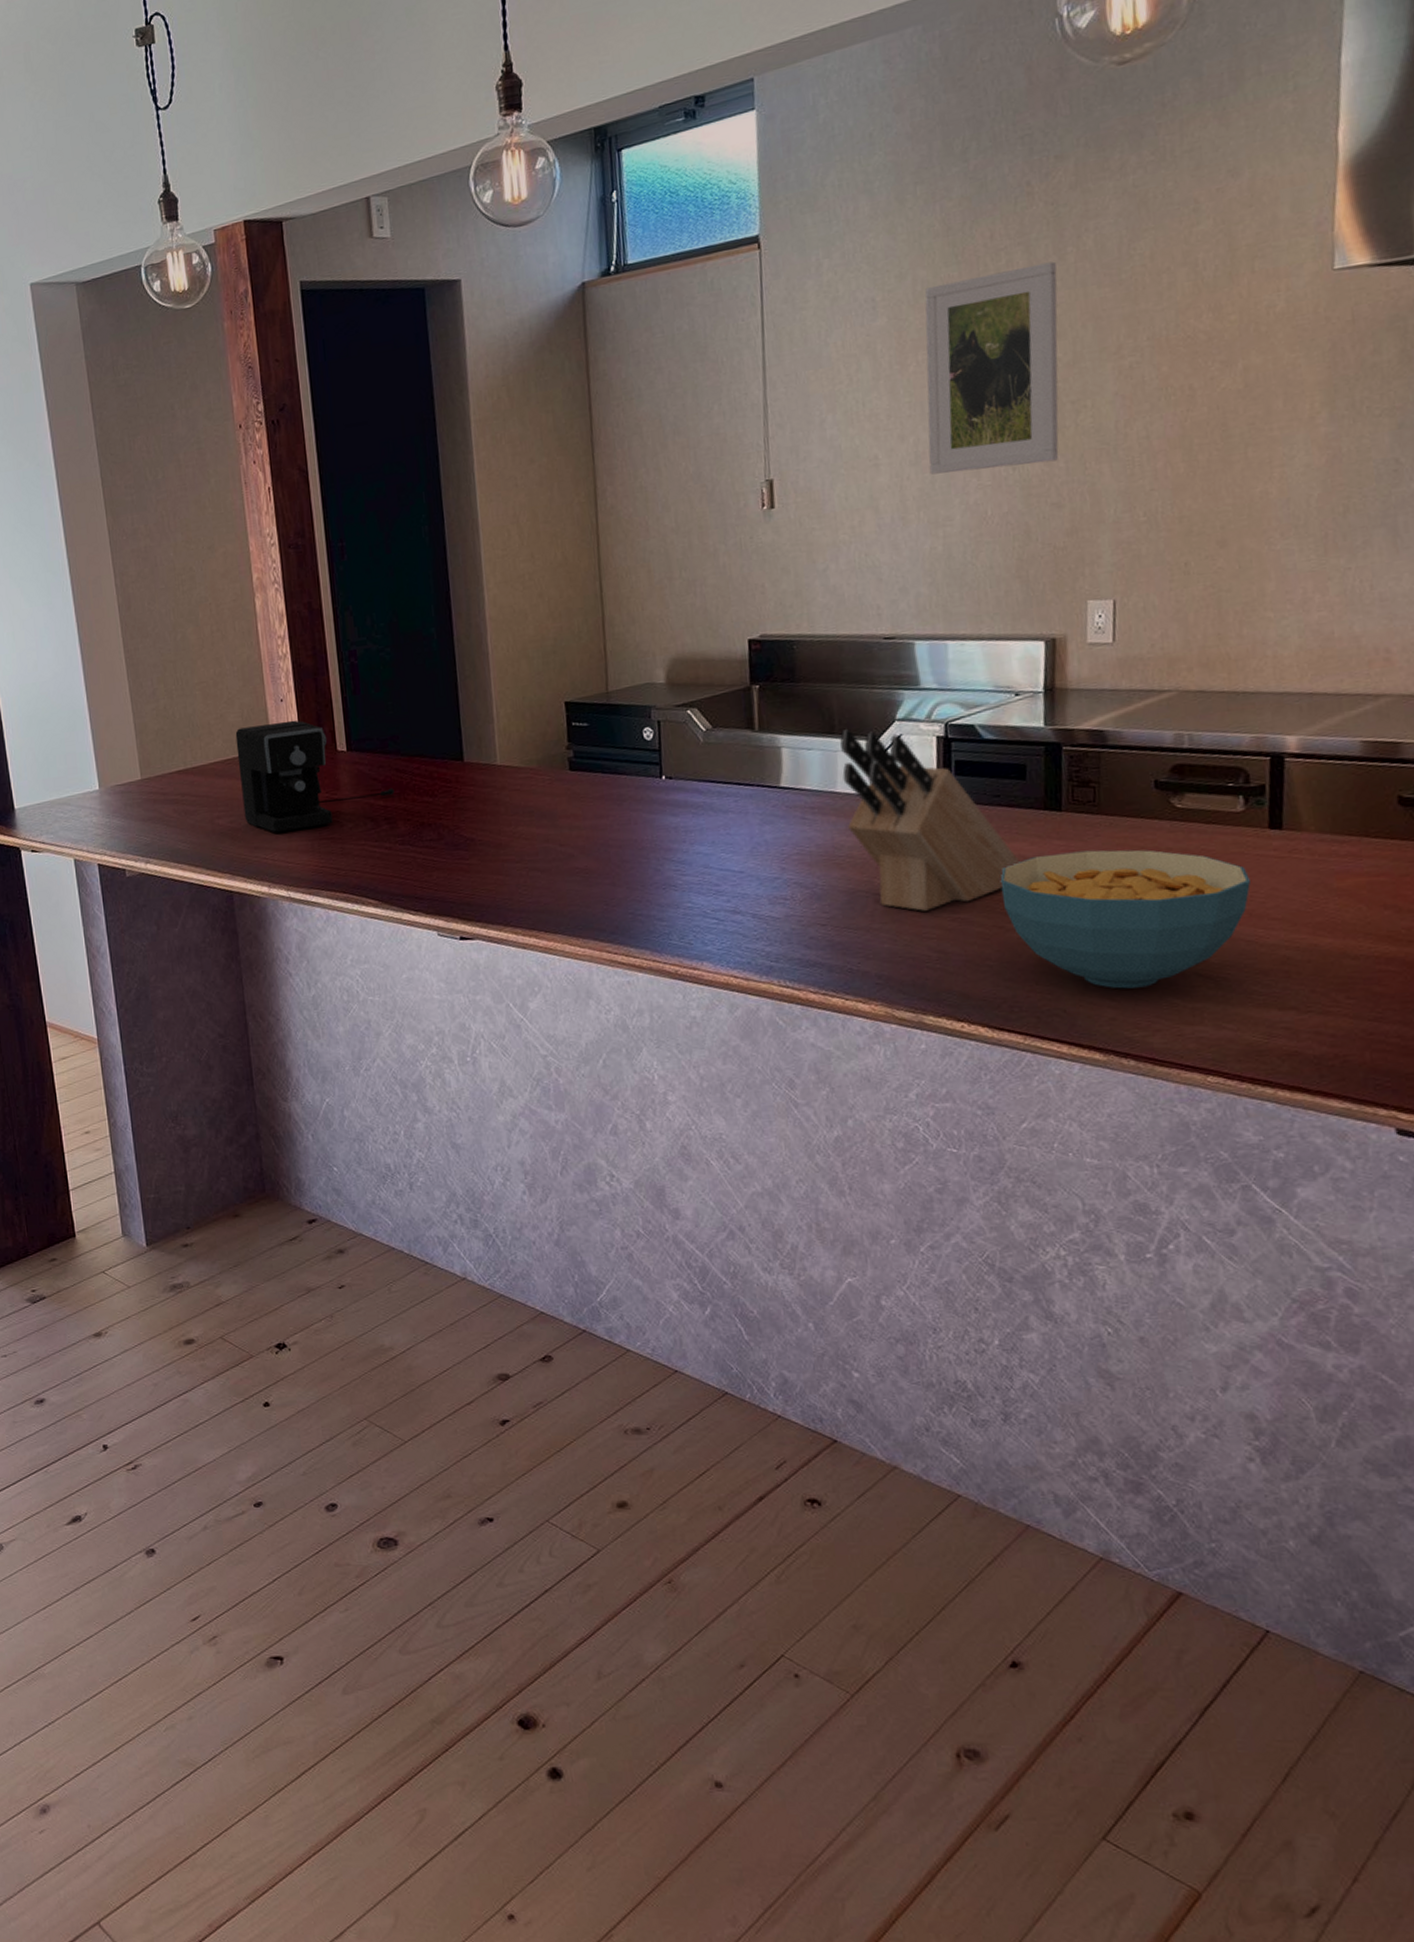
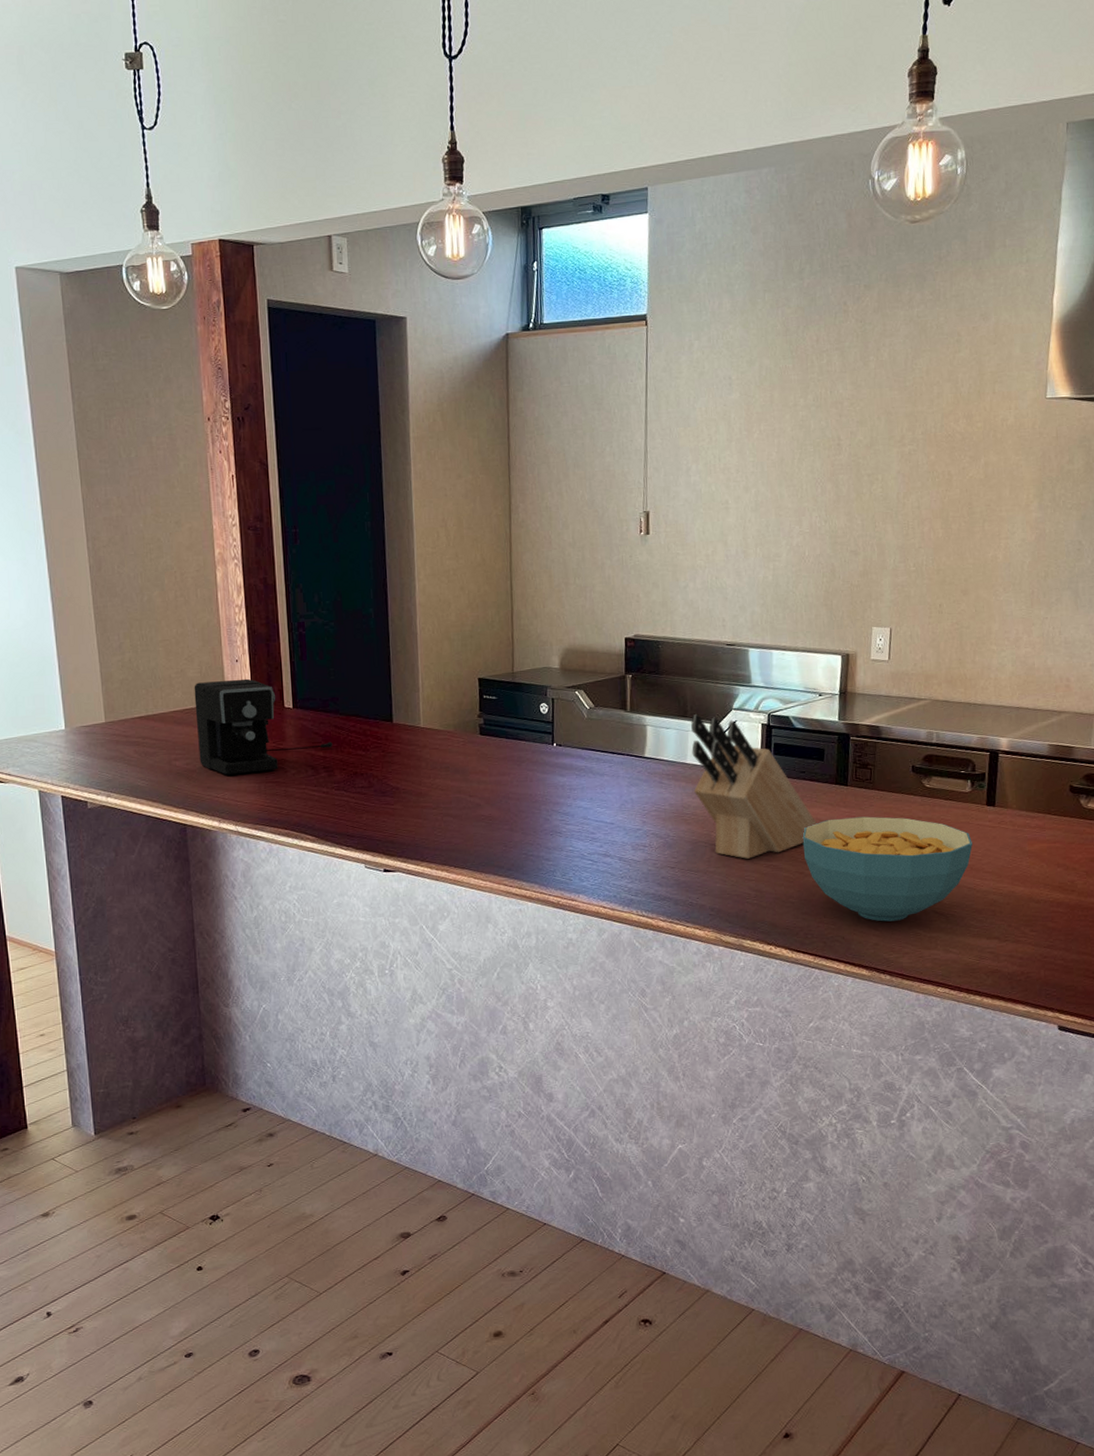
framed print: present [925,261,1059,475] -> none [765,366,862,520]

